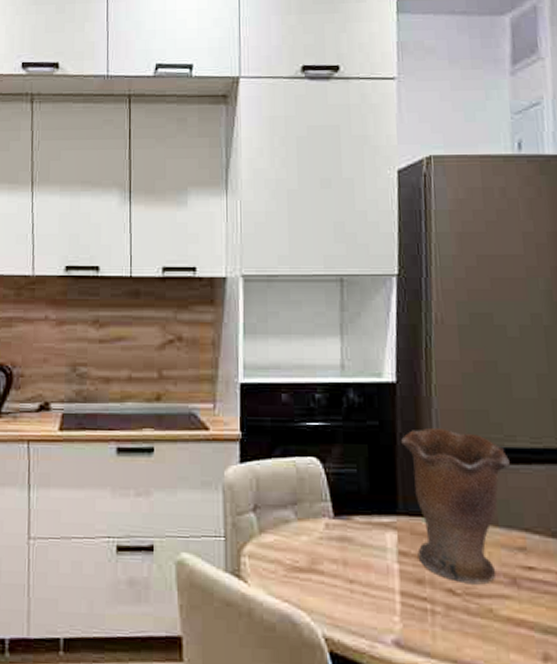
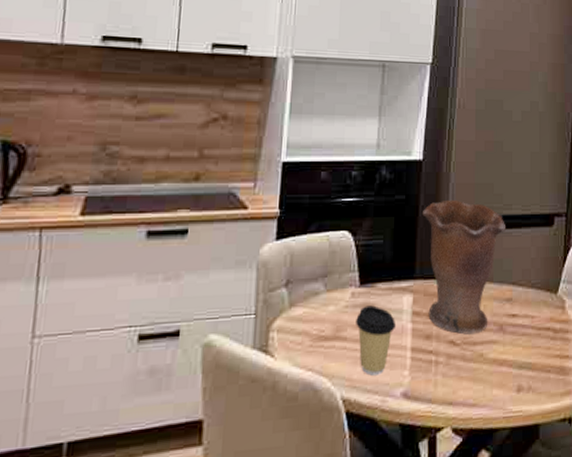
coffee cup: none [333,539,380,617] -> present [356,305,396,376]

